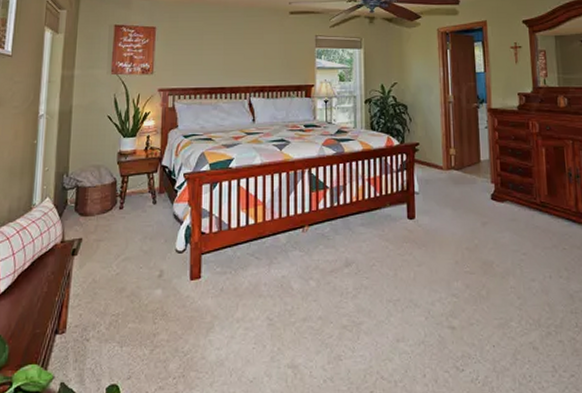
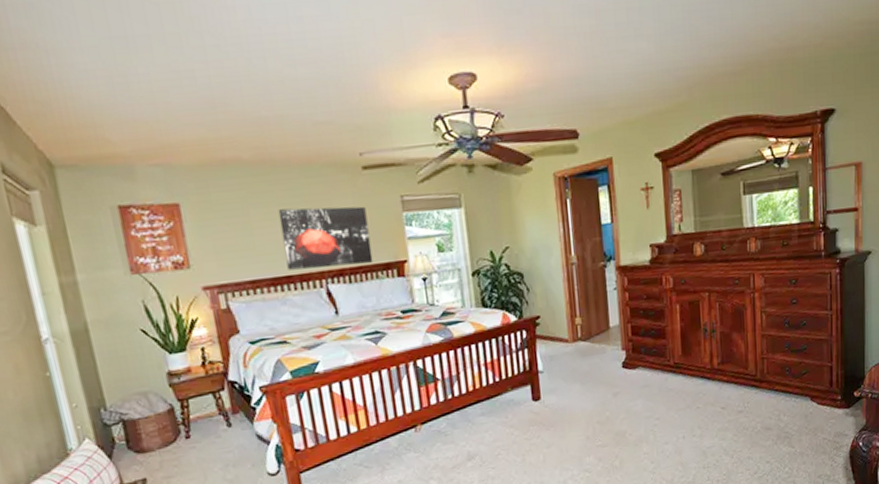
wall art: none [223,37,288,84] -> present [278,206,373,271]

